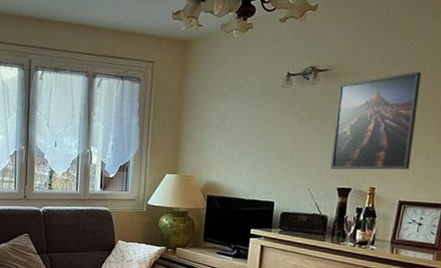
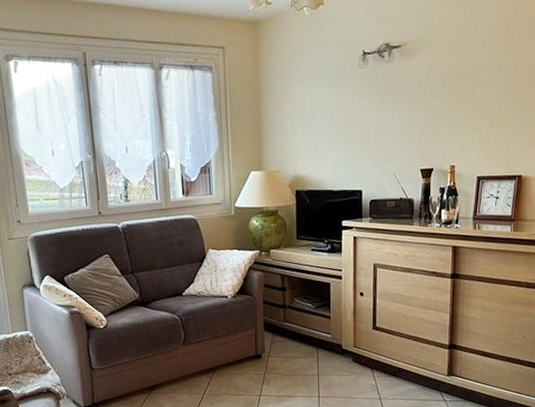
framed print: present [331,71,421,170] -> none [412,42,488,150]

